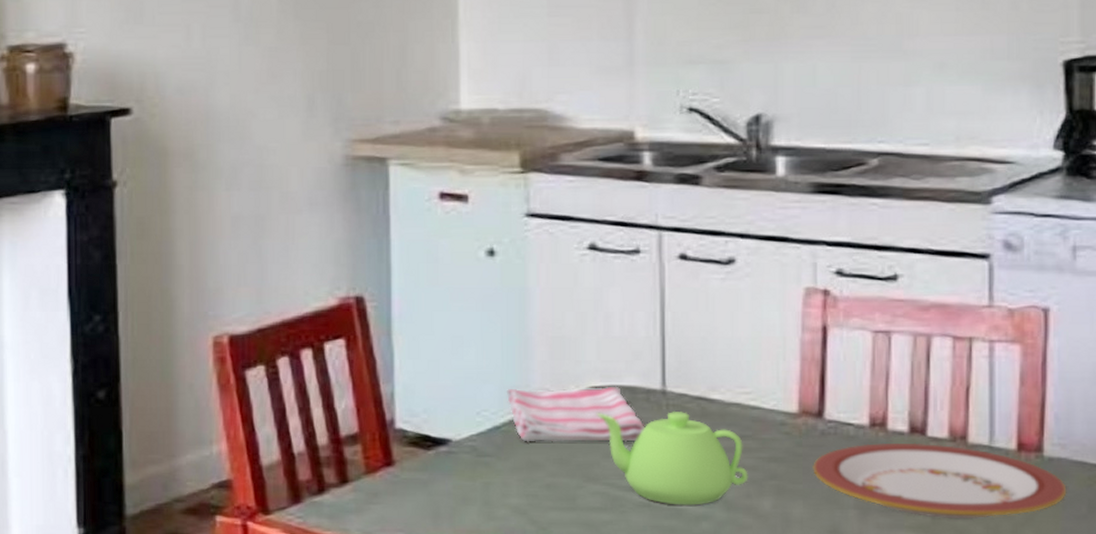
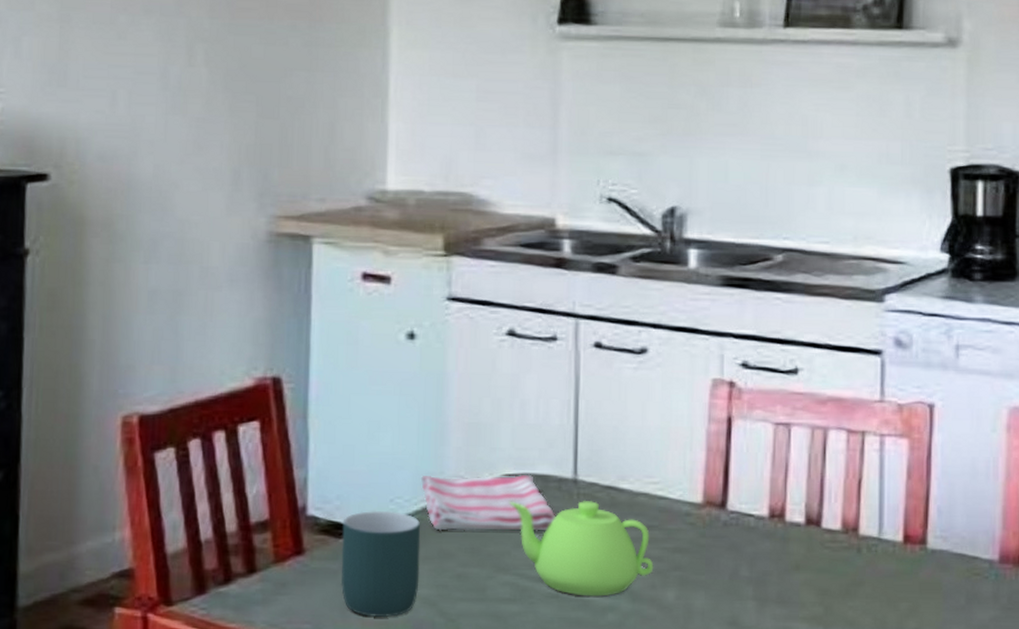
mug: none [430,423,509,526] -> present [340,510,421,618]
plate: present [813,443,1067,520] -> none [715,534,947,611]

